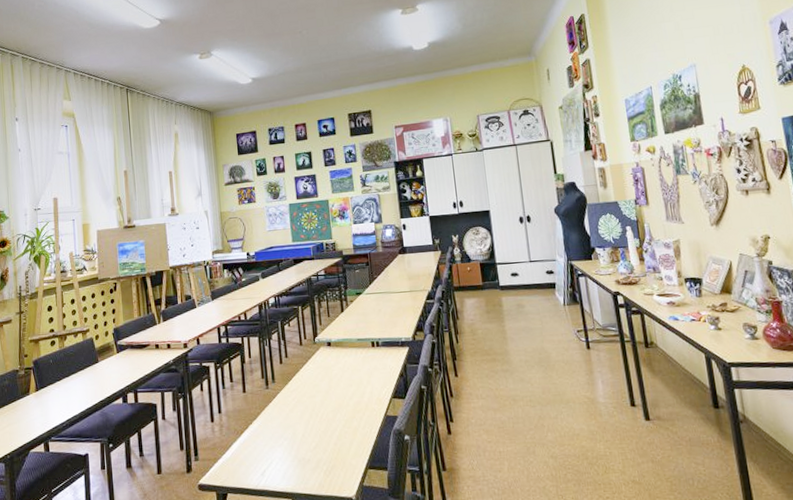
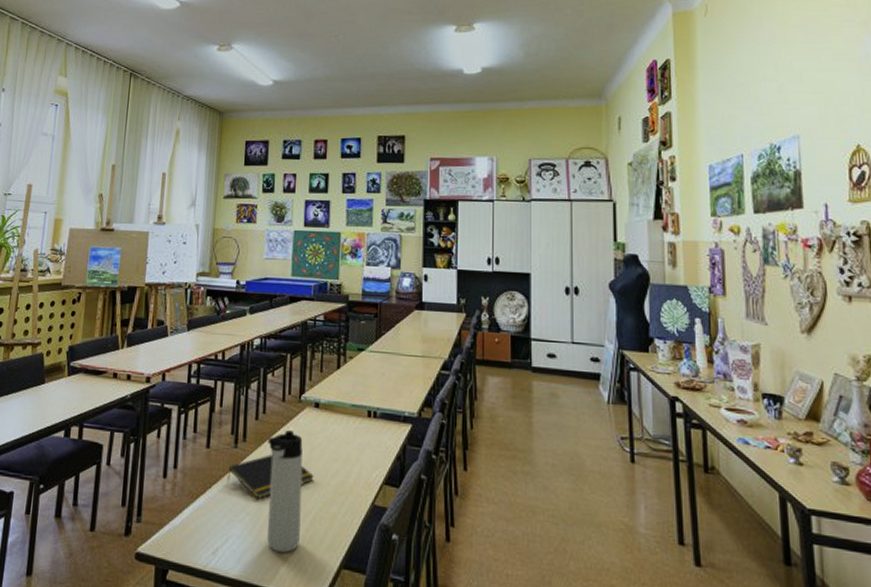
notepad: none [264,389,335,427] -> present [227,454,314,500]
thermos bottle: none [292,368,331,465] -> present [266,430,303,553]

